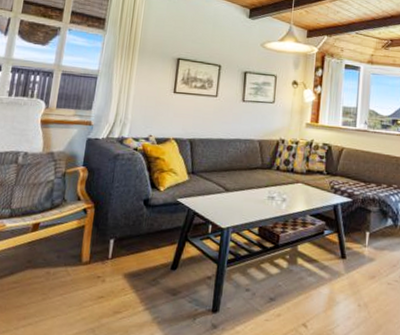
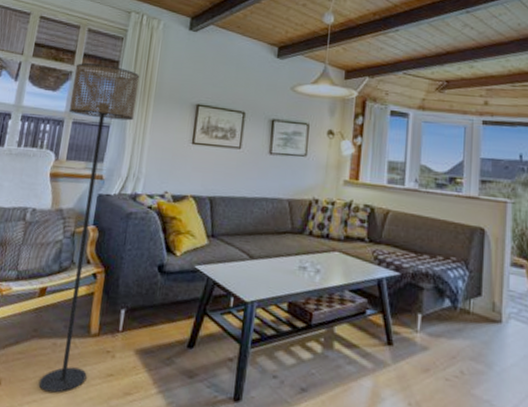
floor lamp: none [33,20,125,316] -> present [38,63,140,393]

